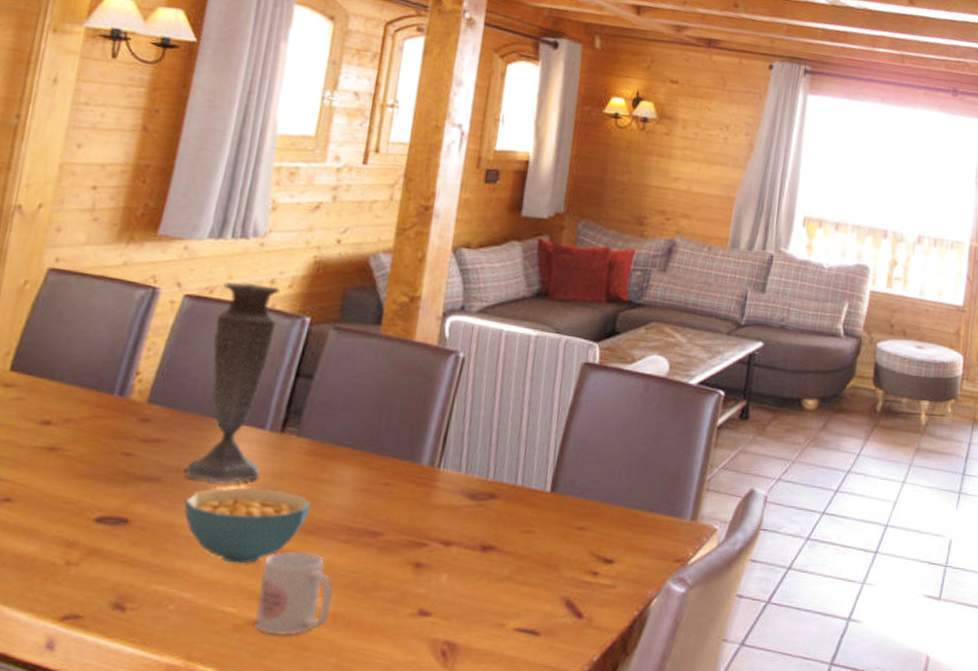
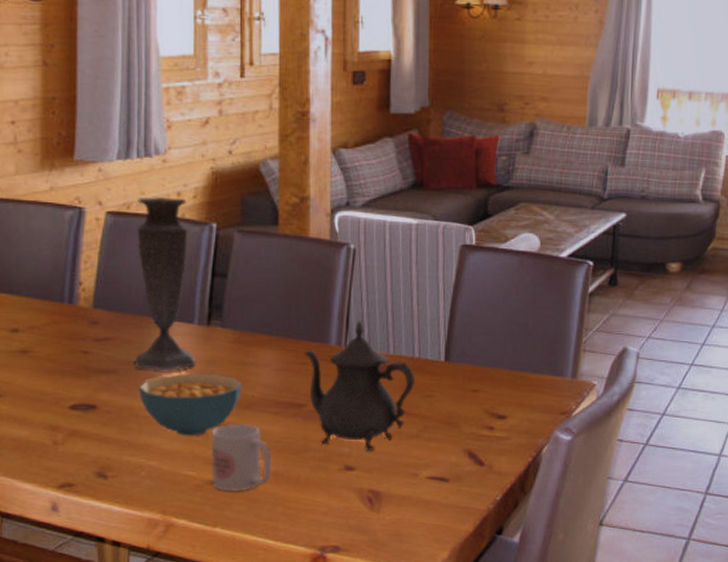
teapot: none [388,439,514,594] -> present [303,321,415,451]

